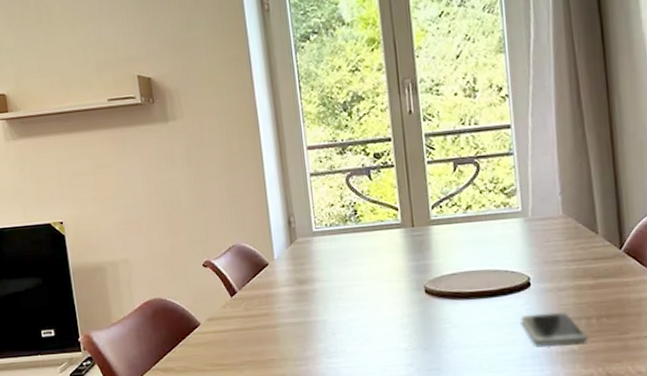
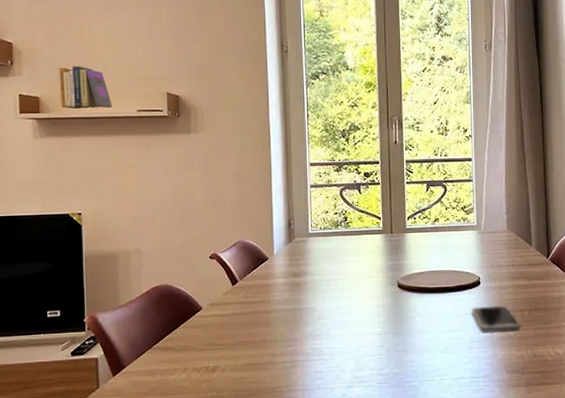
books: none [21,54,81,105] -> present [59,66,112,109]

